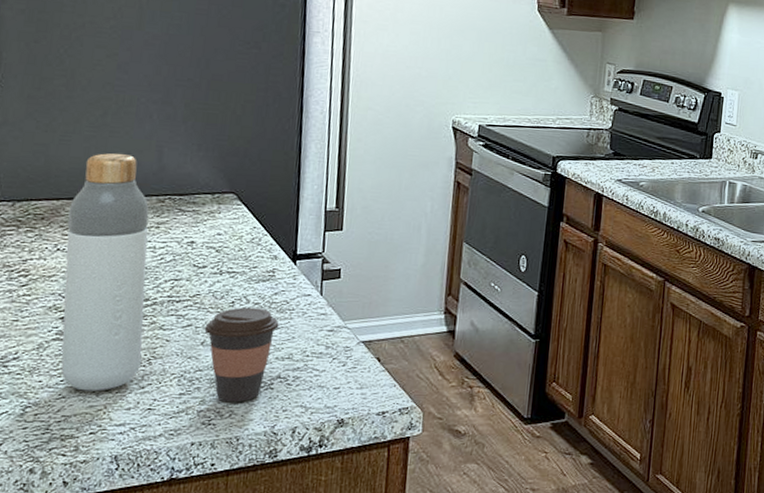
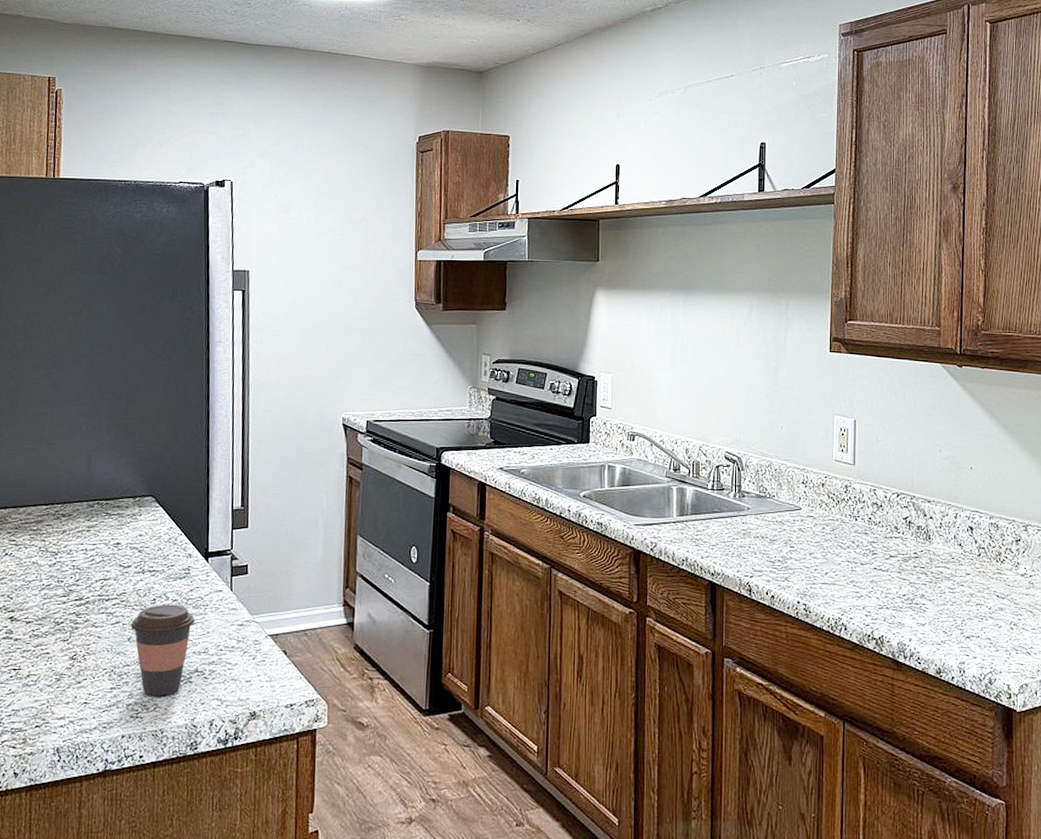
bottle: present [60,153,150,391] -> none [10,463,81,687]

